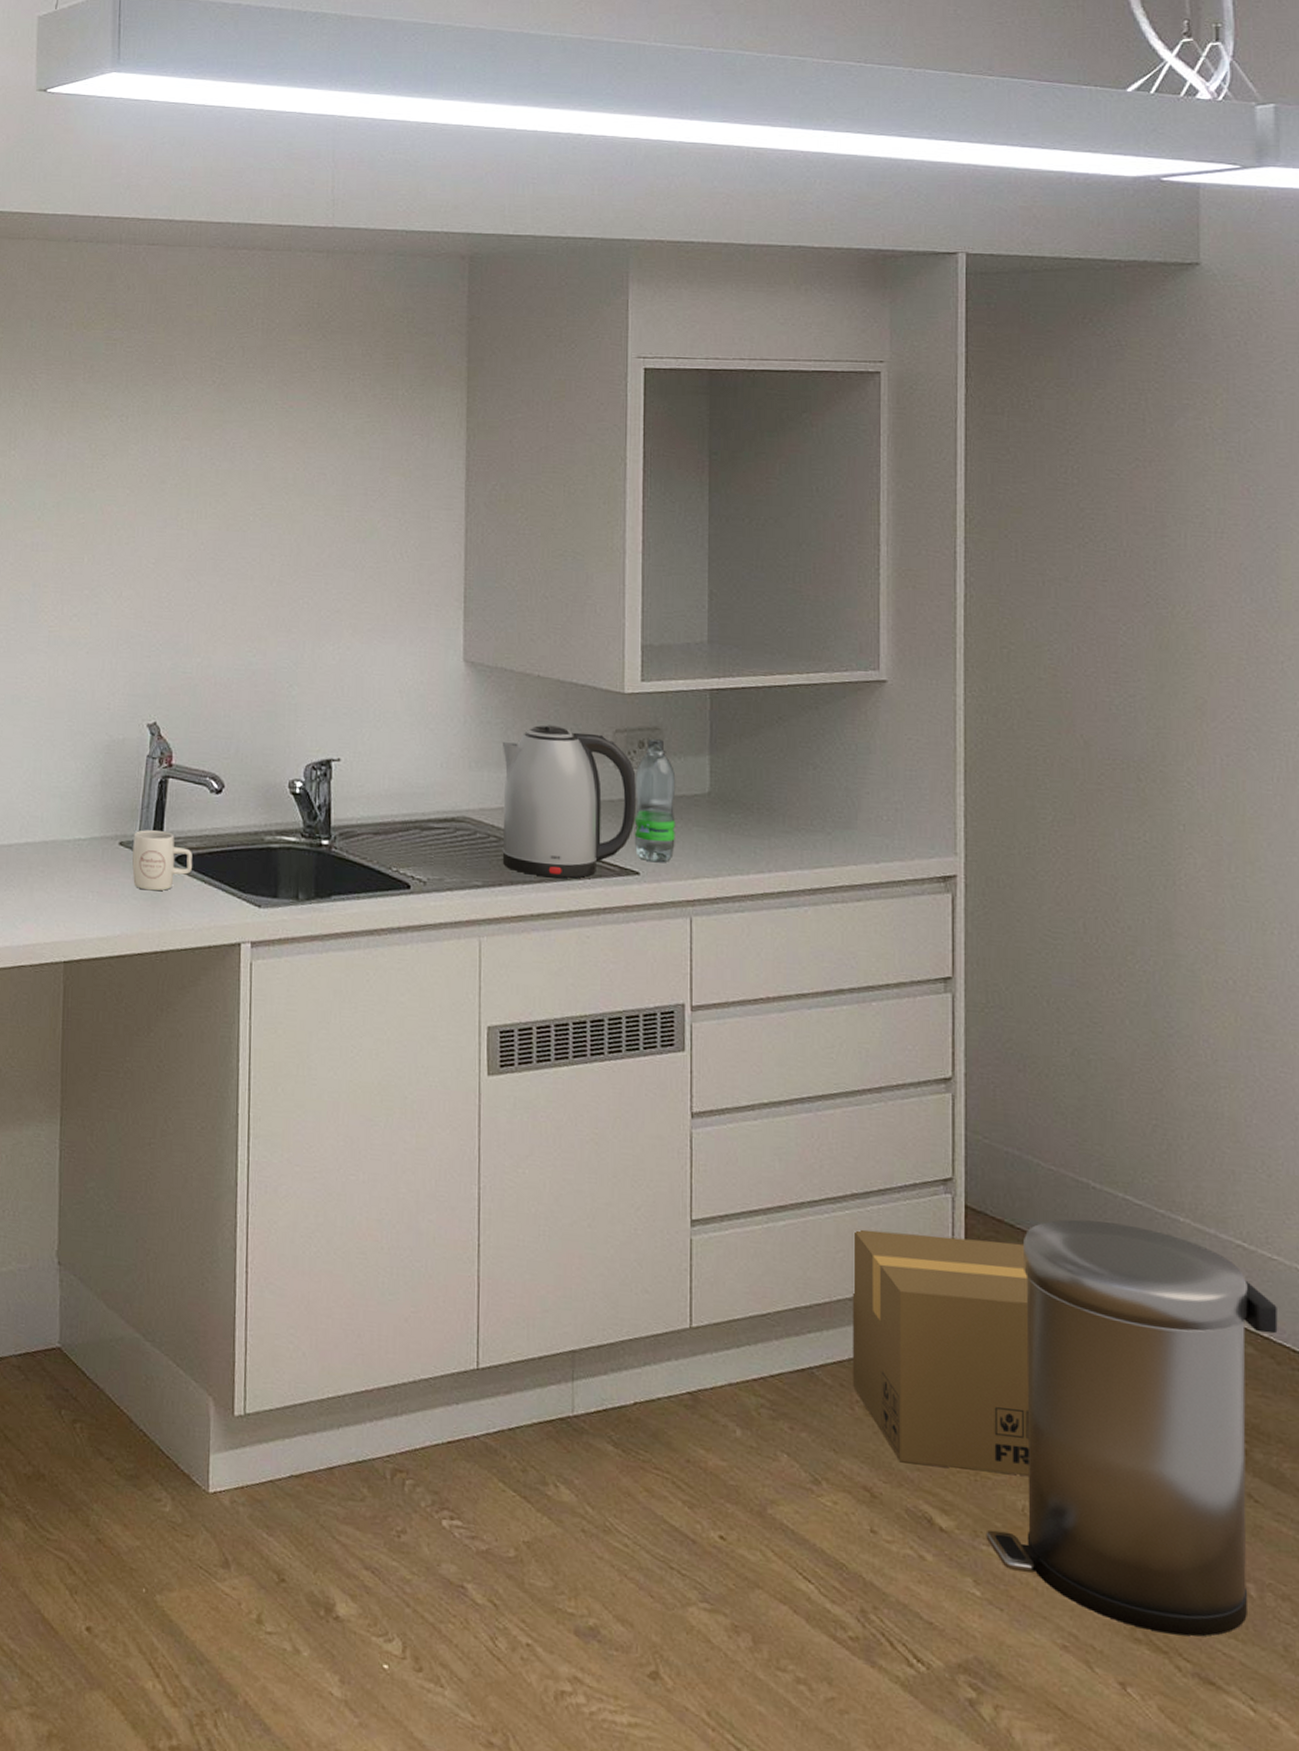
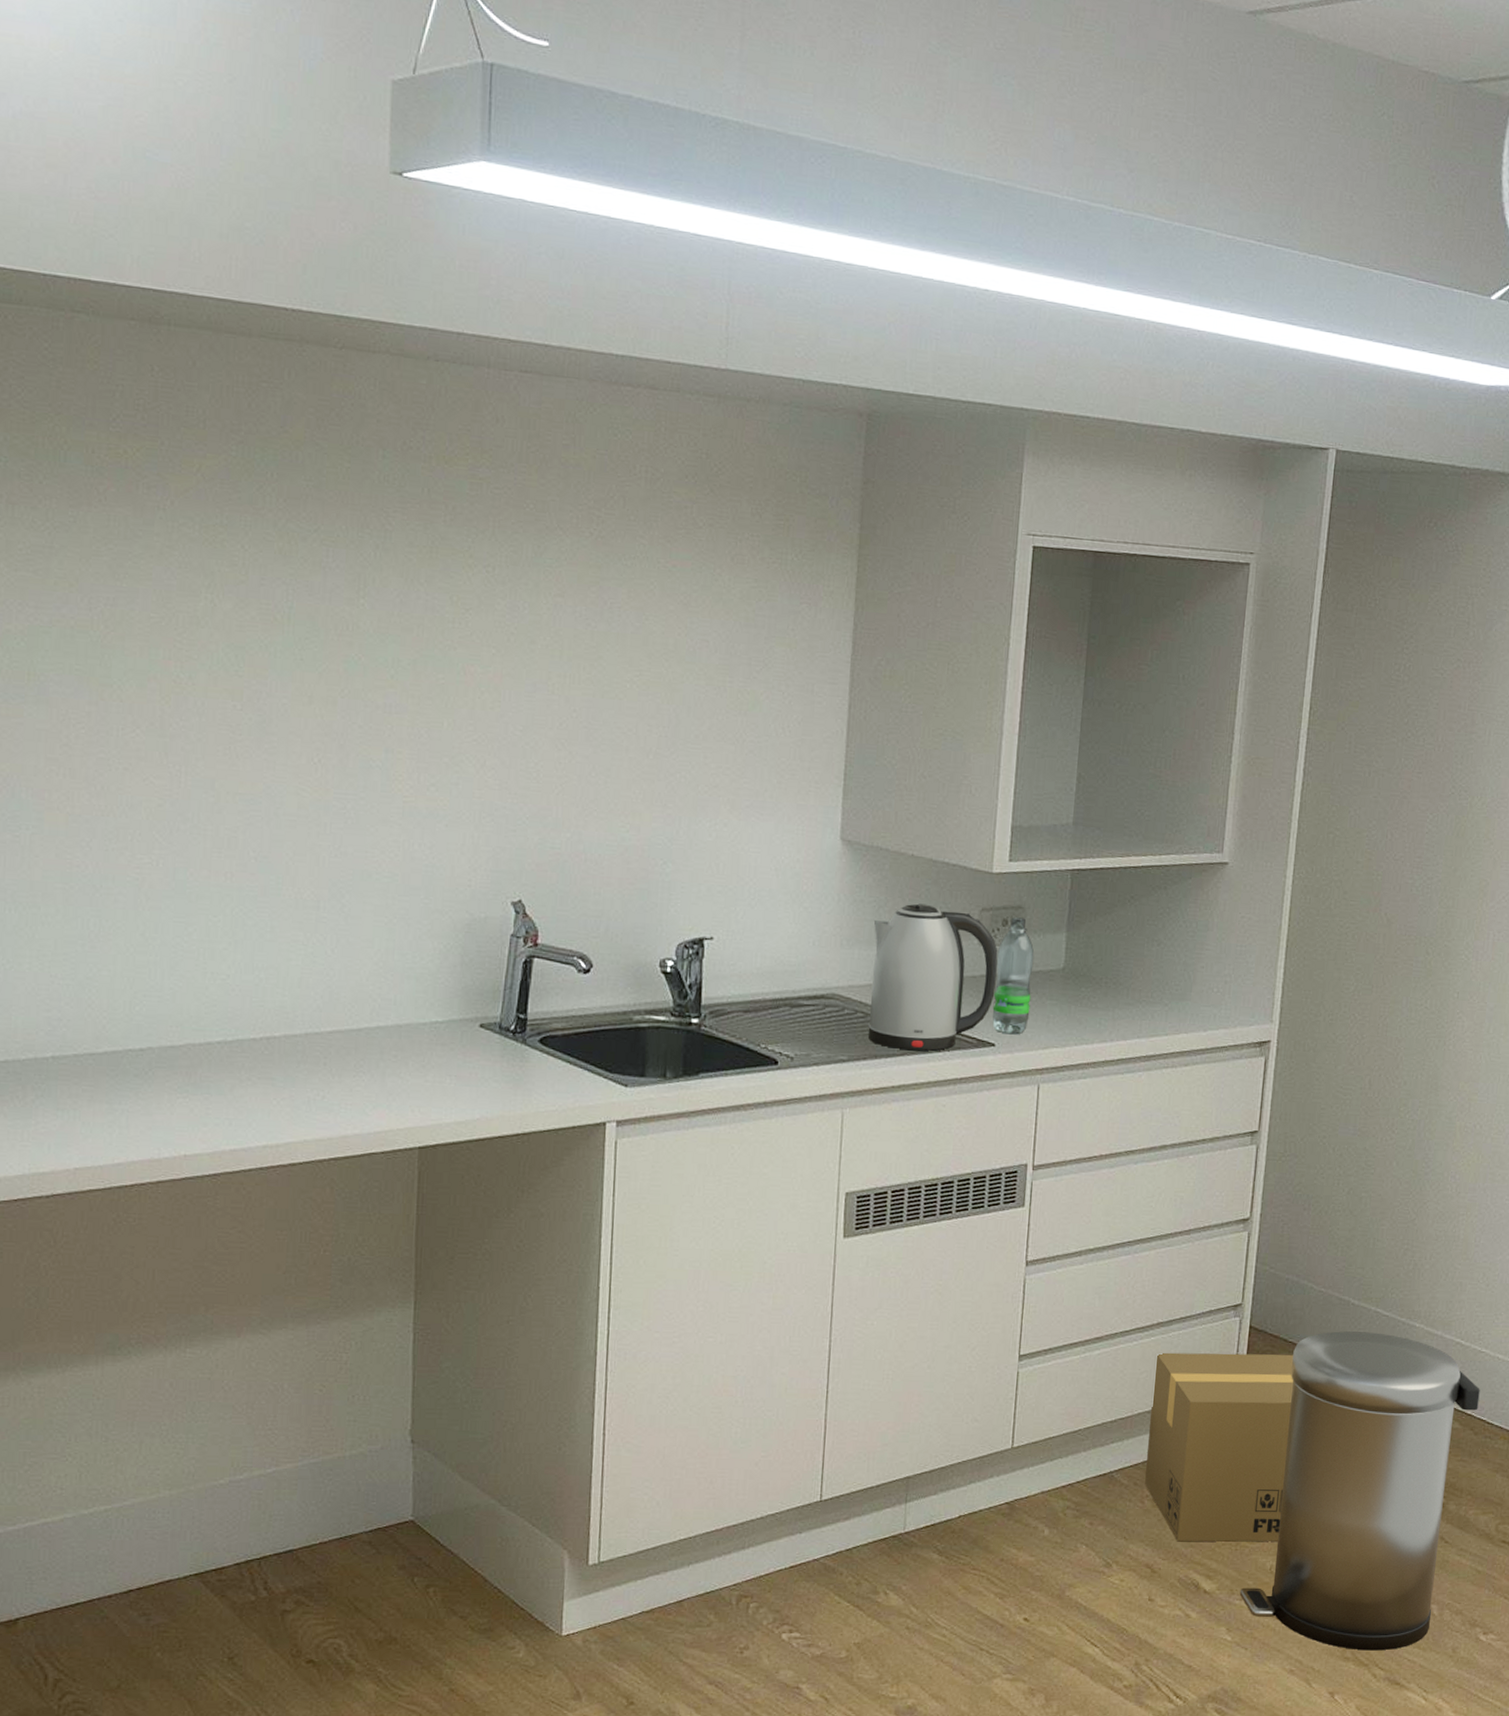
mug: present [132,830,193,891] -> none [493,1011,558,1073]

